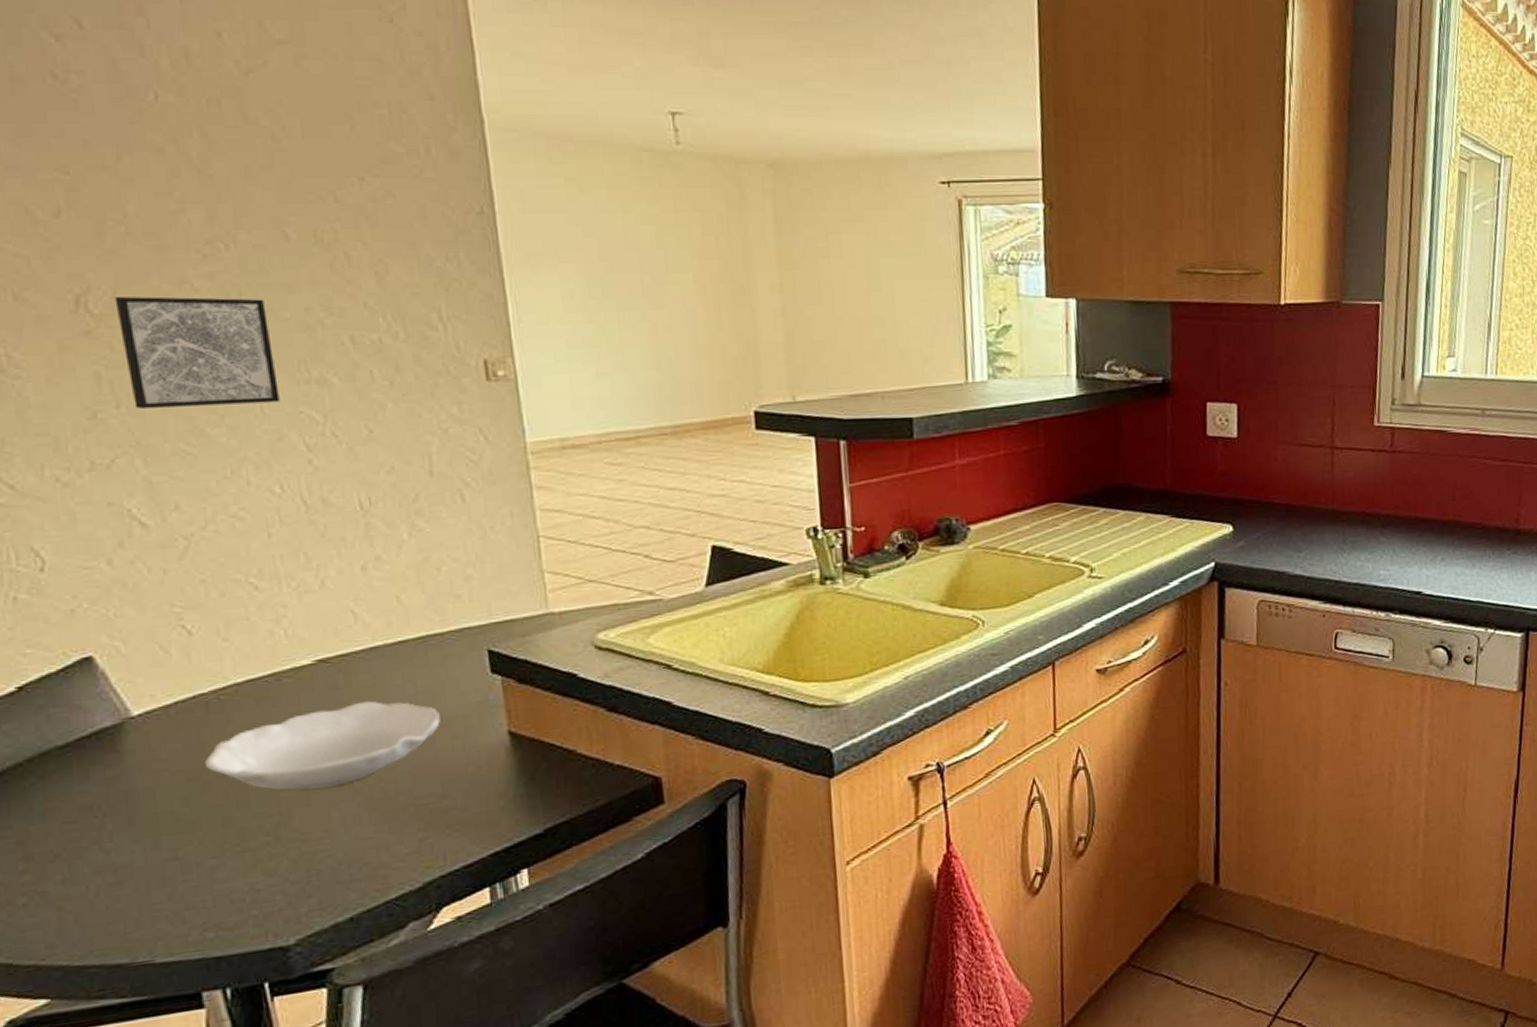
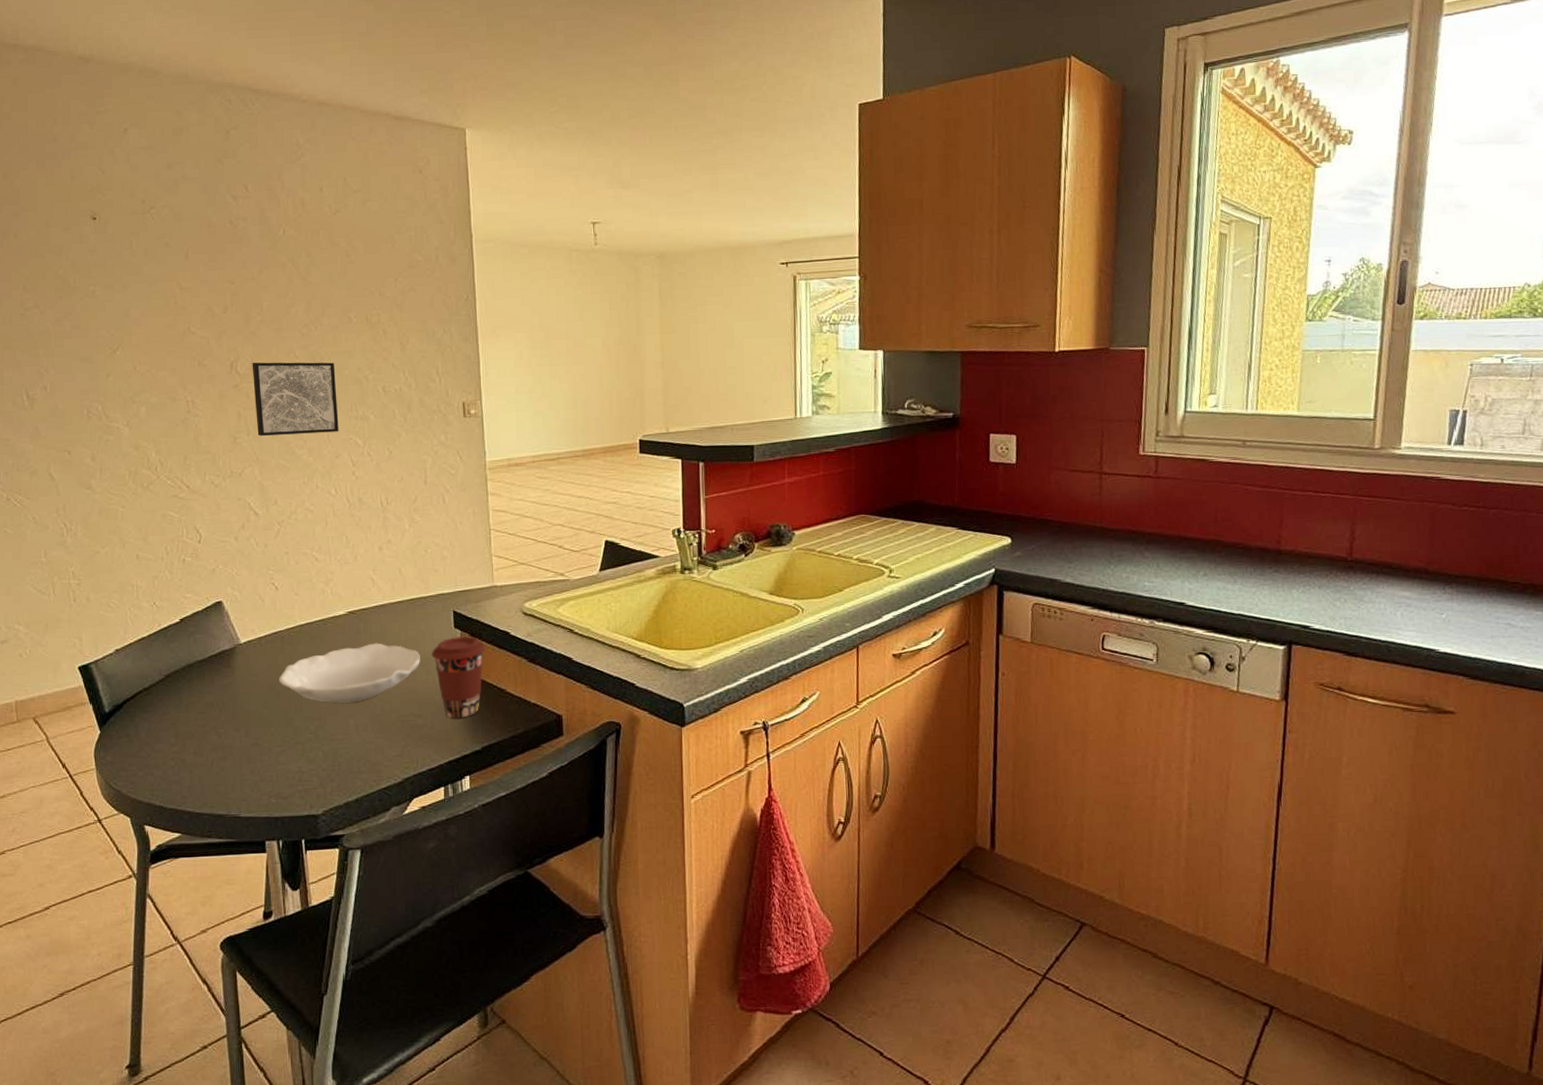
coffee cup: none [457,683,542,795] -> present [431,636,485,719]

